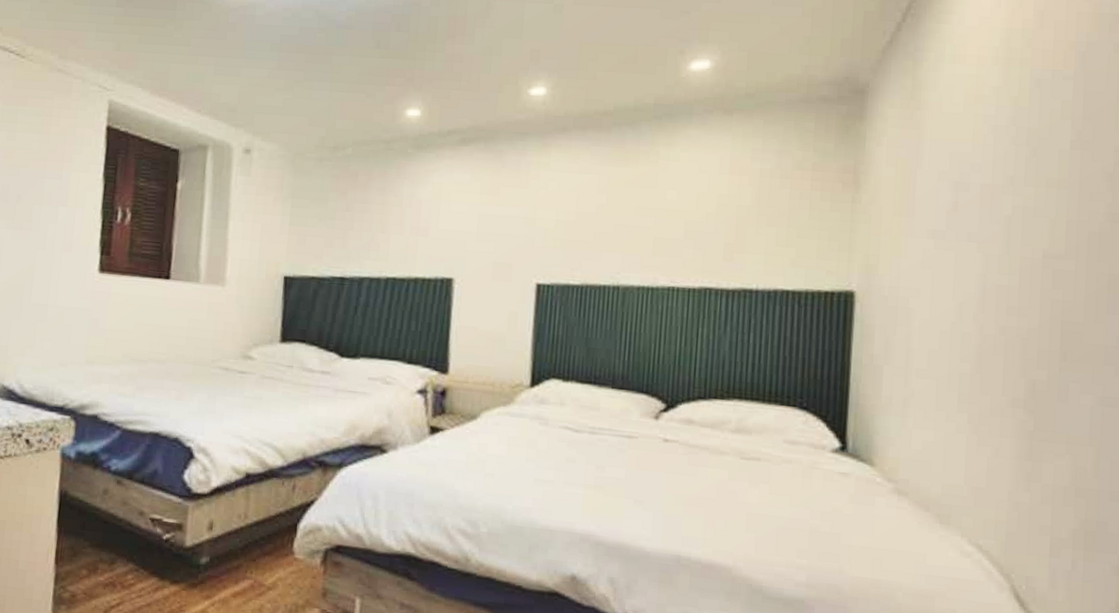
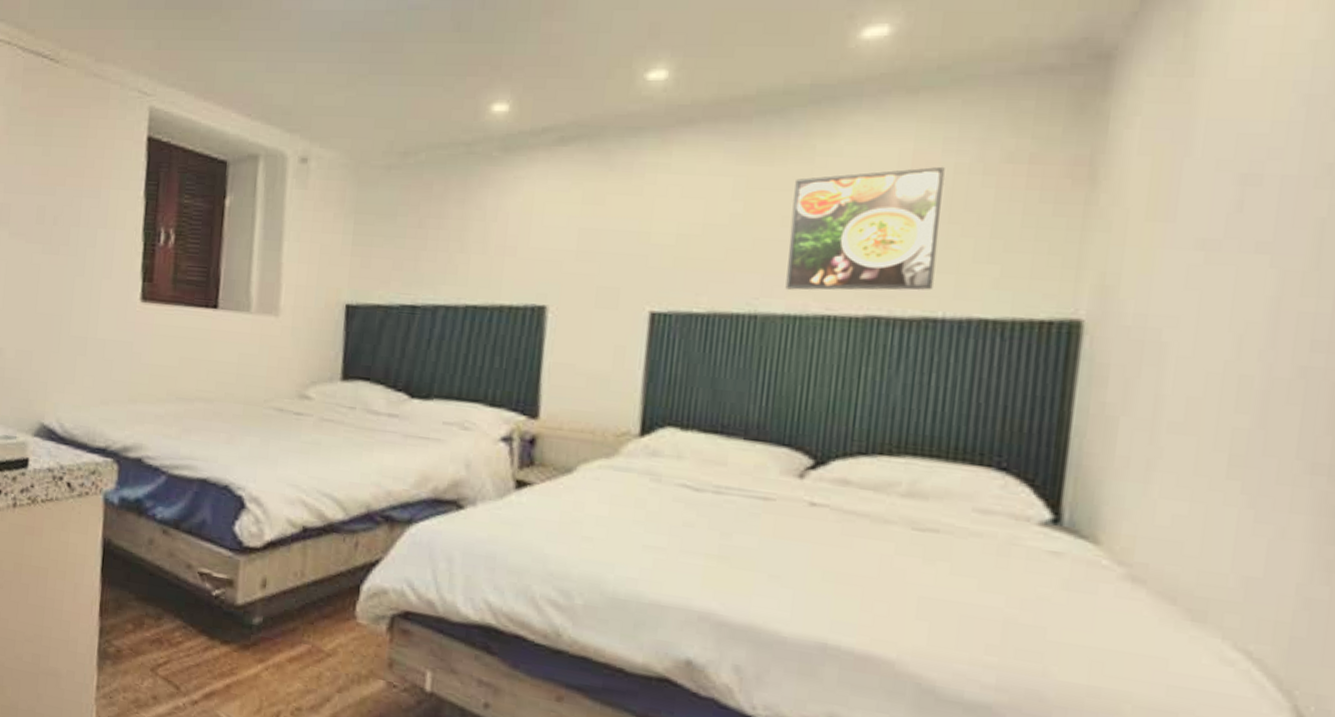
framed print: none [640,171,753,267] -> present [785,166,945,291]

